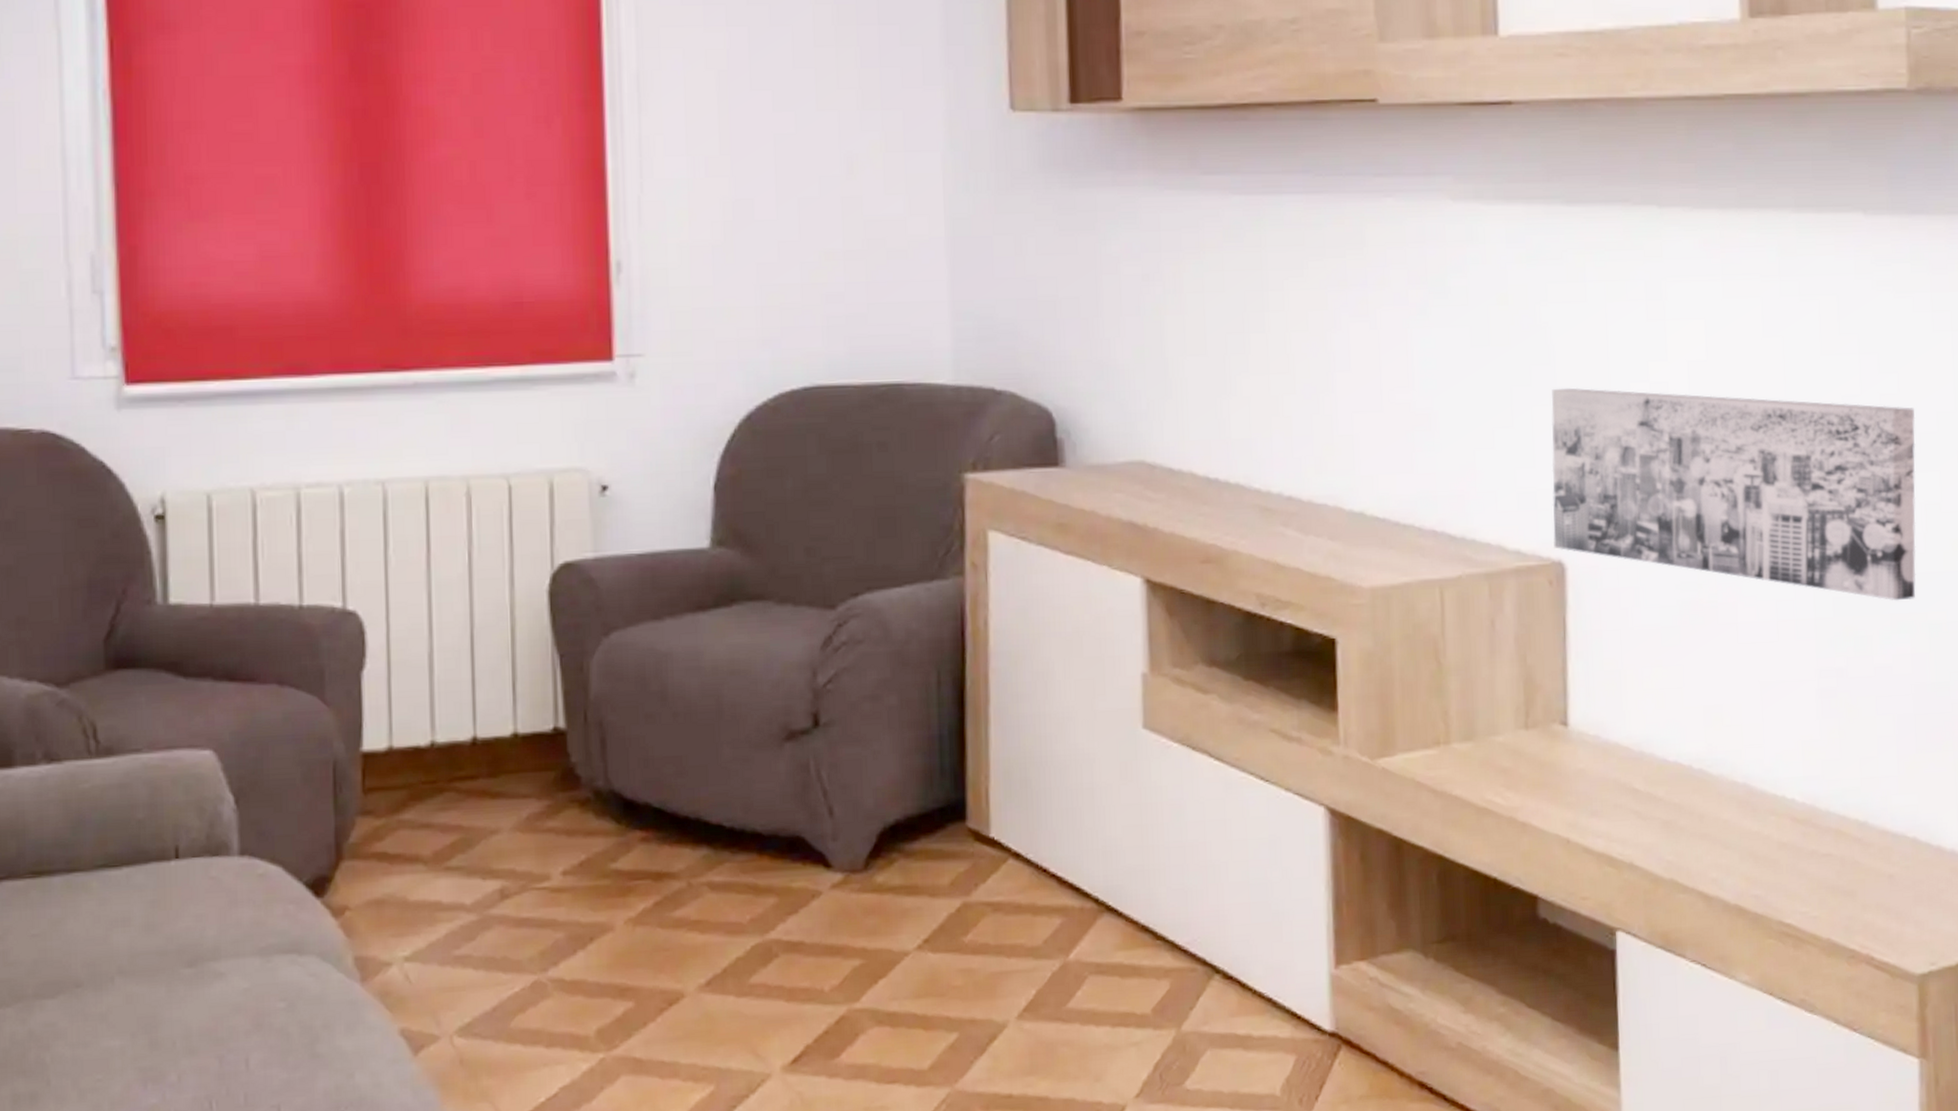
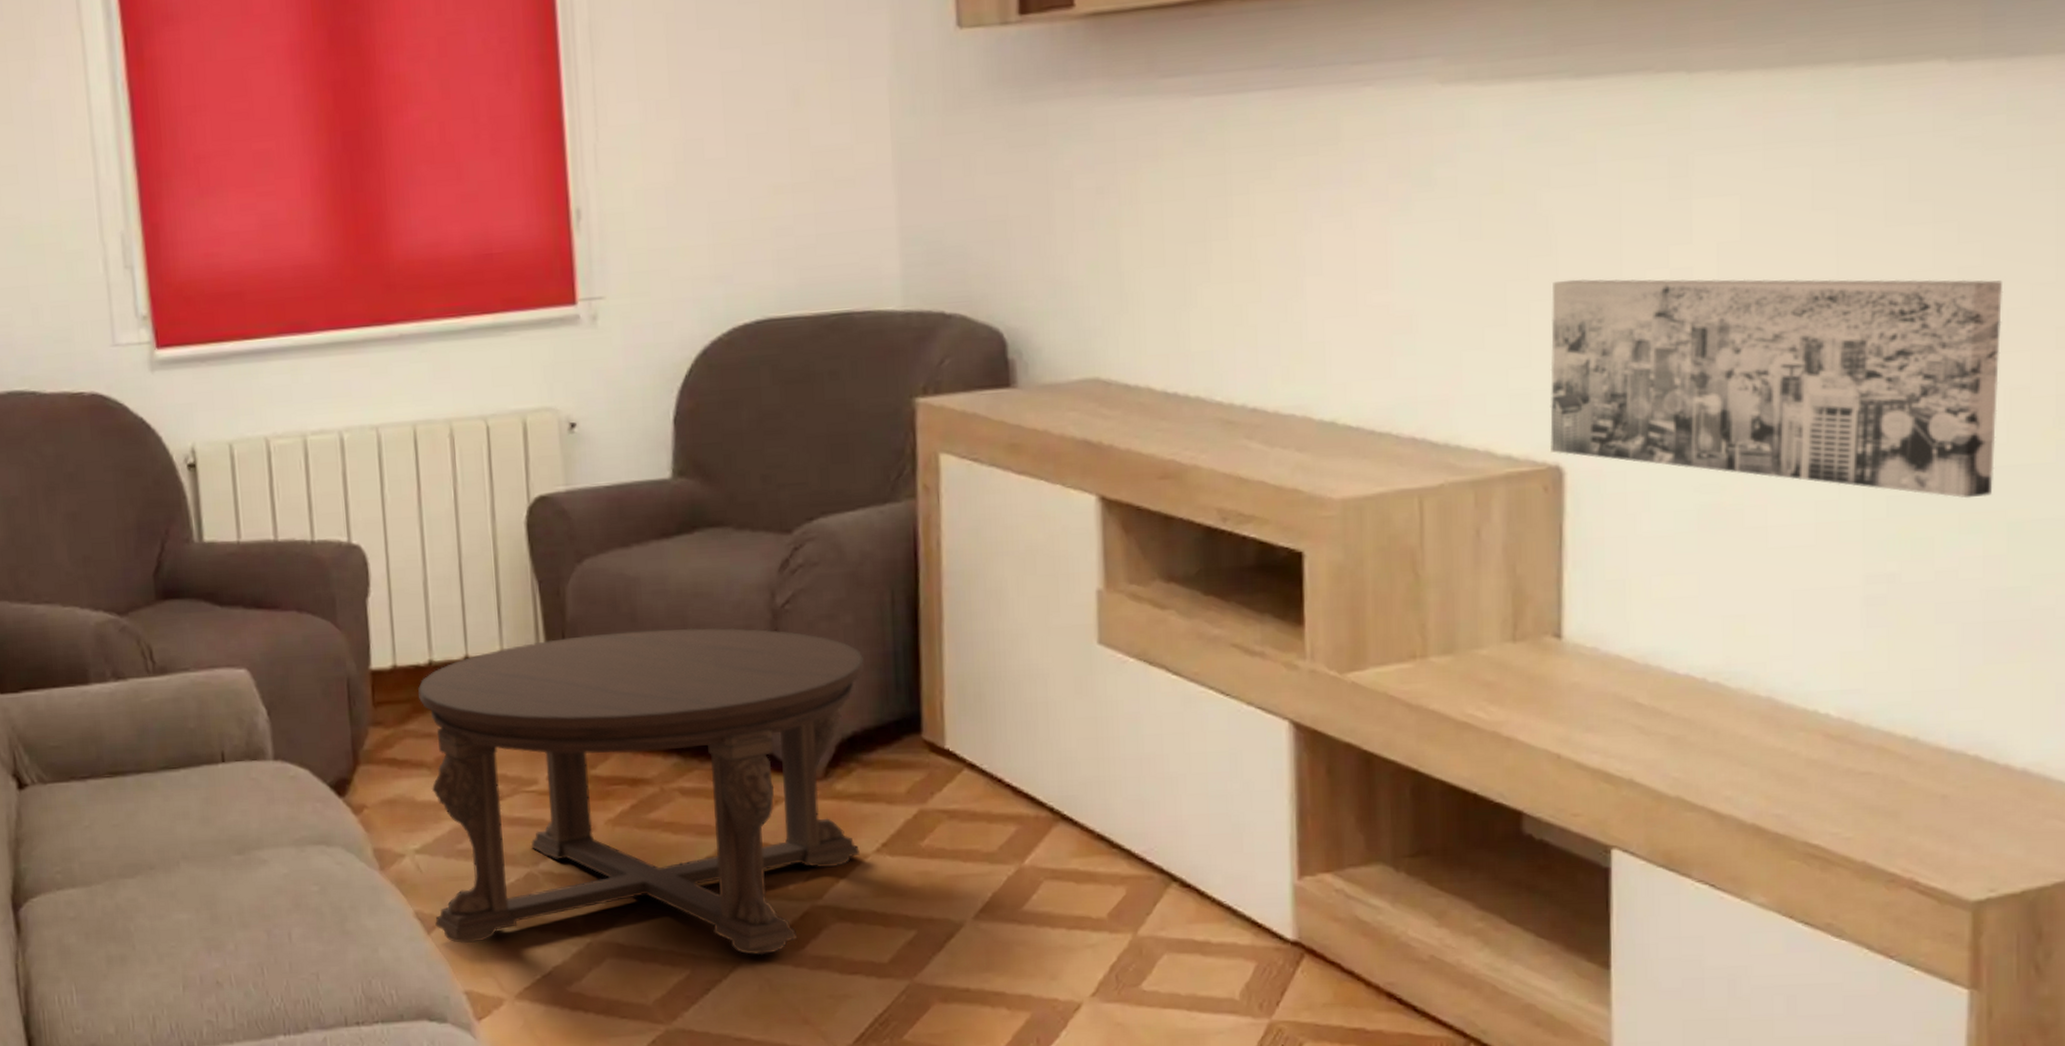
coffee table: none [417,708,908,1066] -> present [418,627,864,955]

